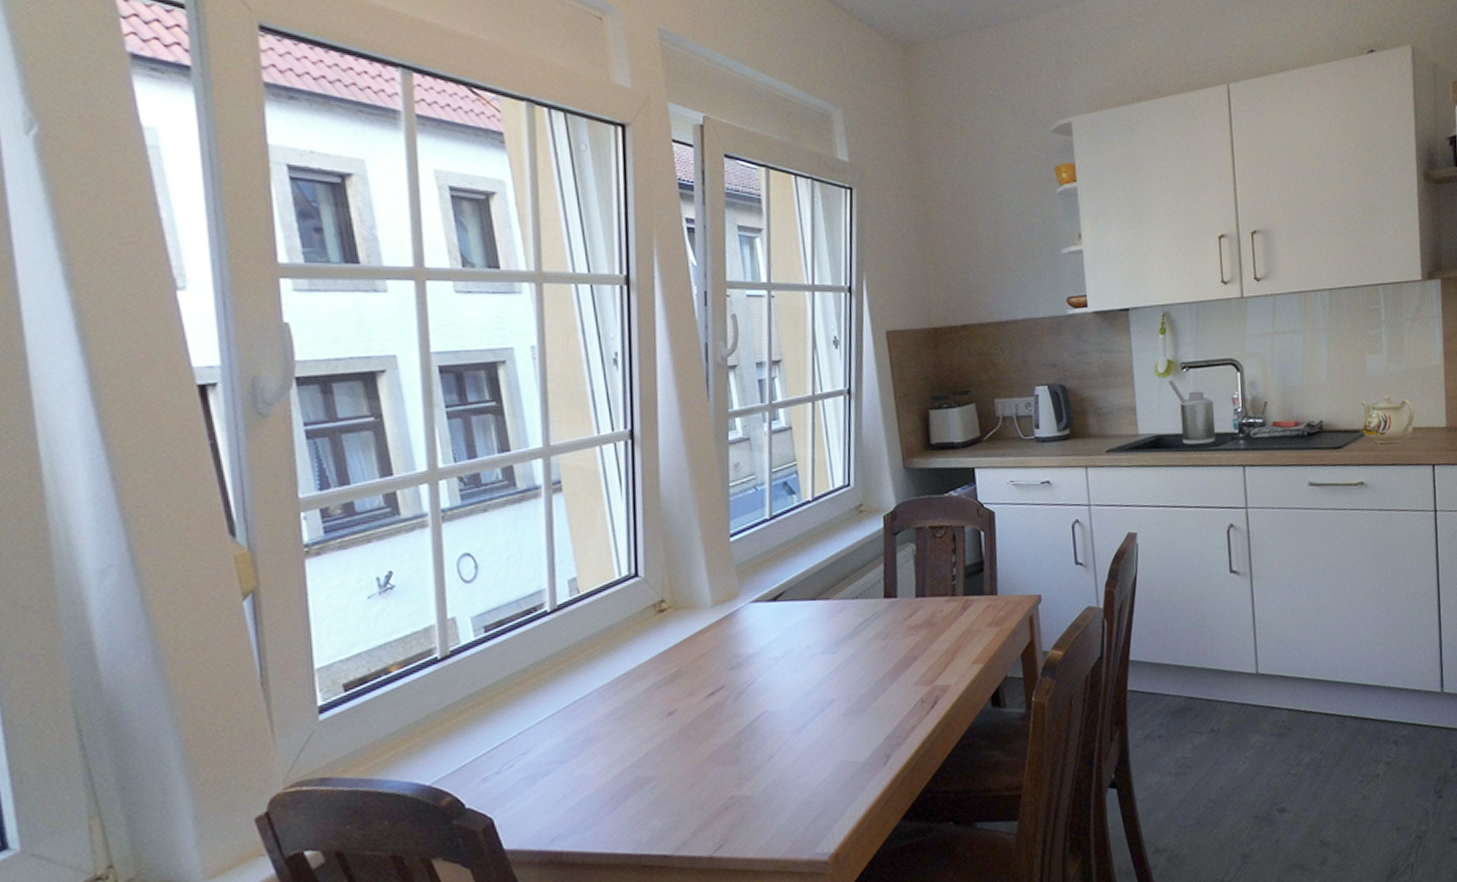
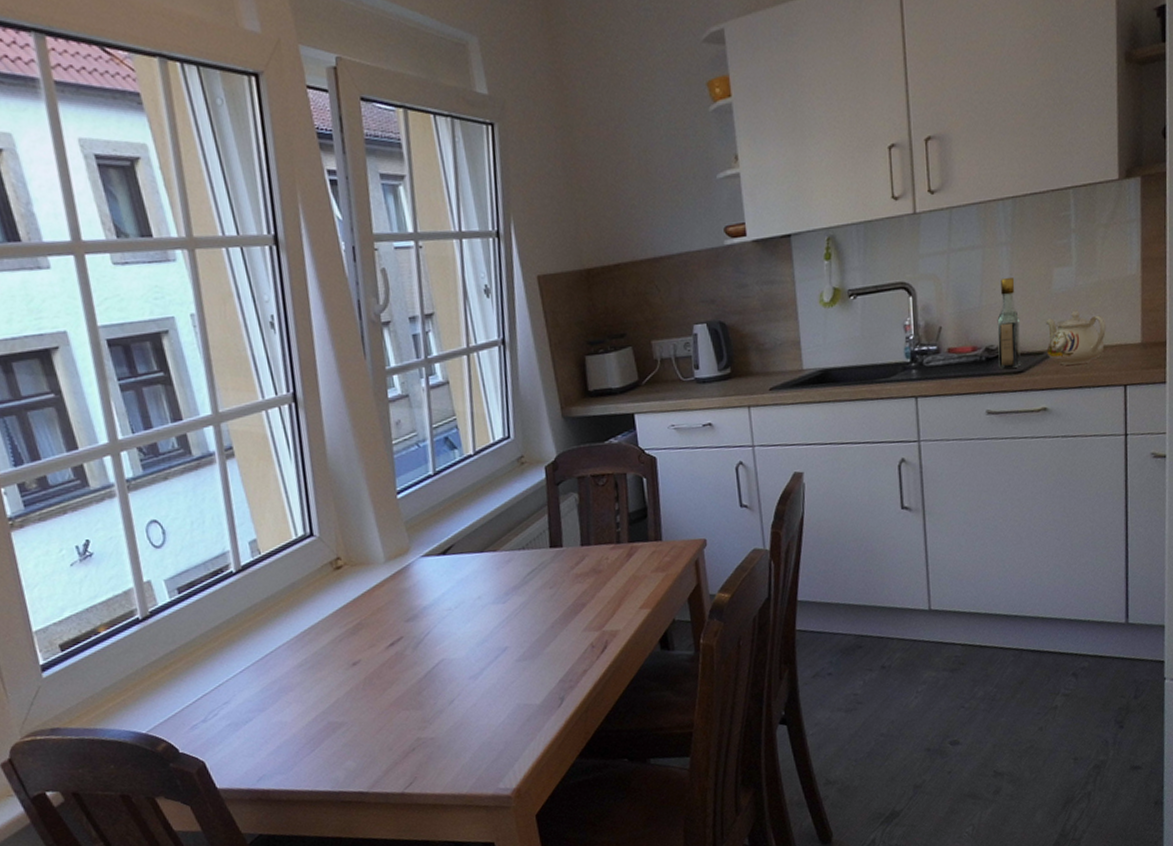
soap dispenser: present [1168,379,1216,446] -> none [834,309,886,379]
bottle: none [1317,360,1339,444] -> present [997,277,1021,369]

